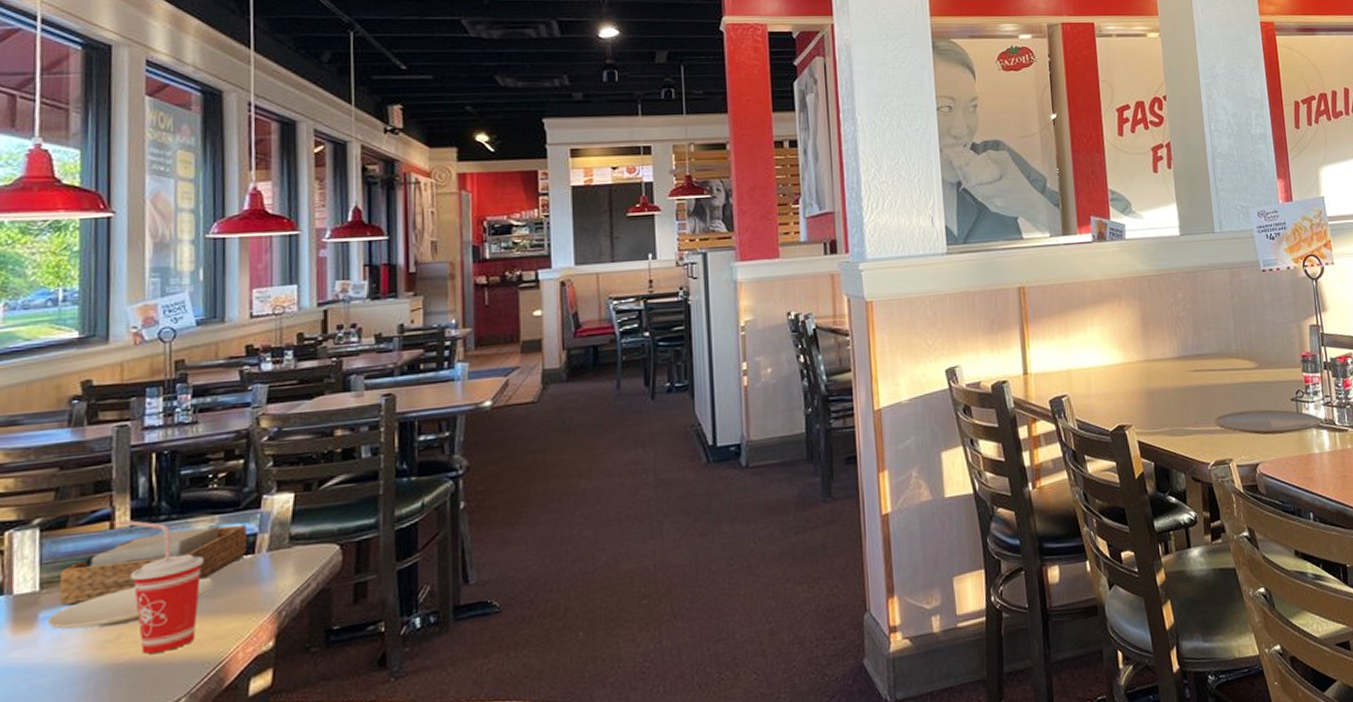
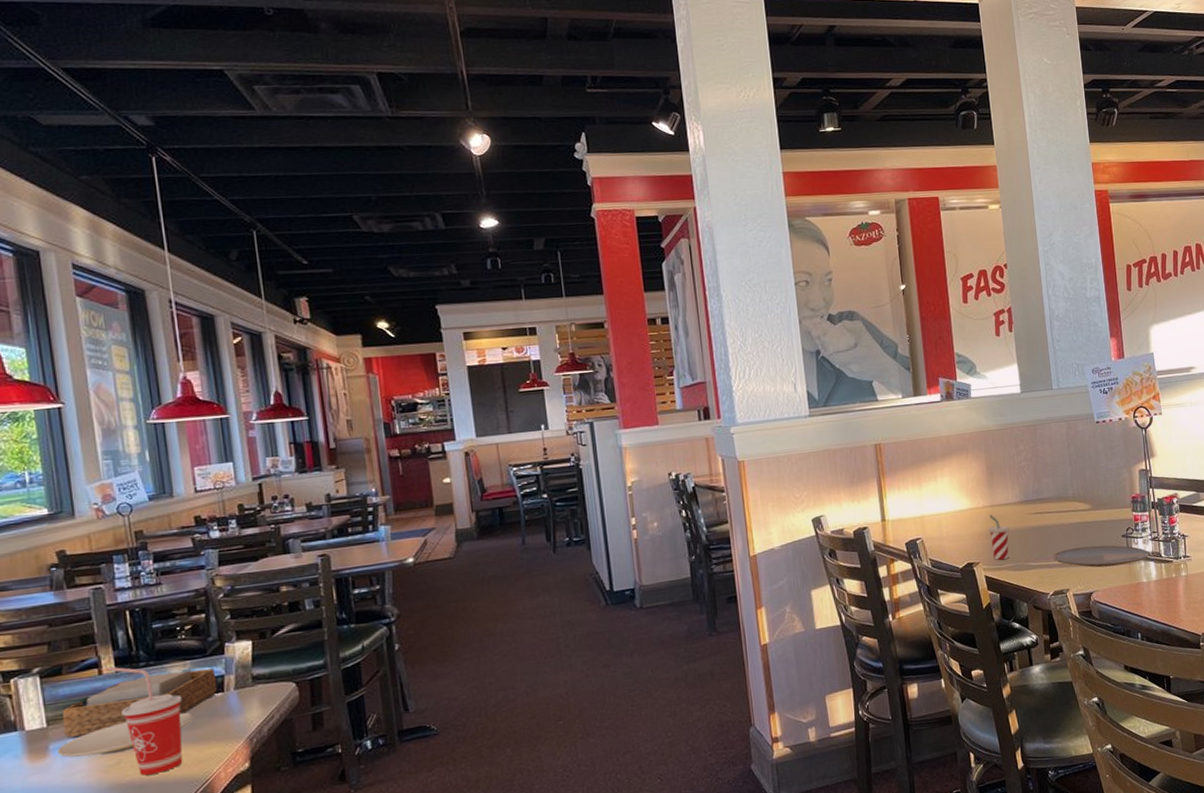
beverage cup: none [1142,371,1166,423] -> present [988,514,1009,560]

